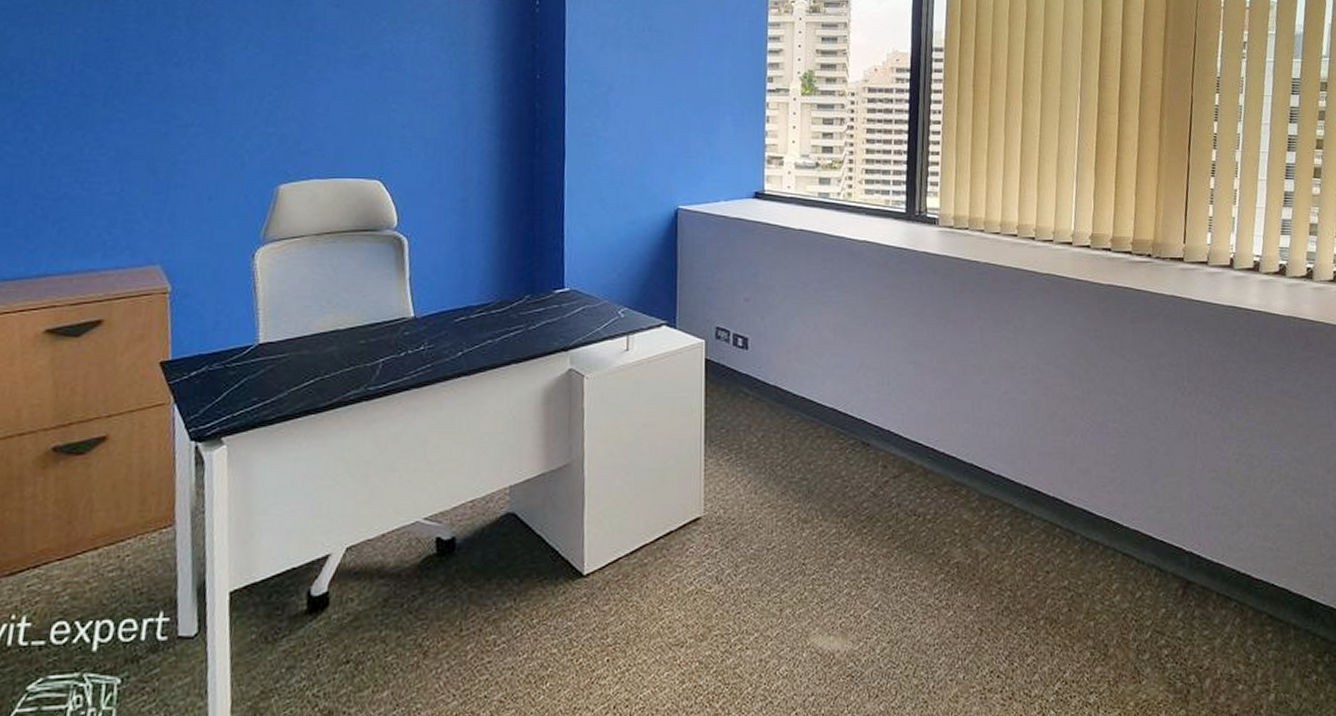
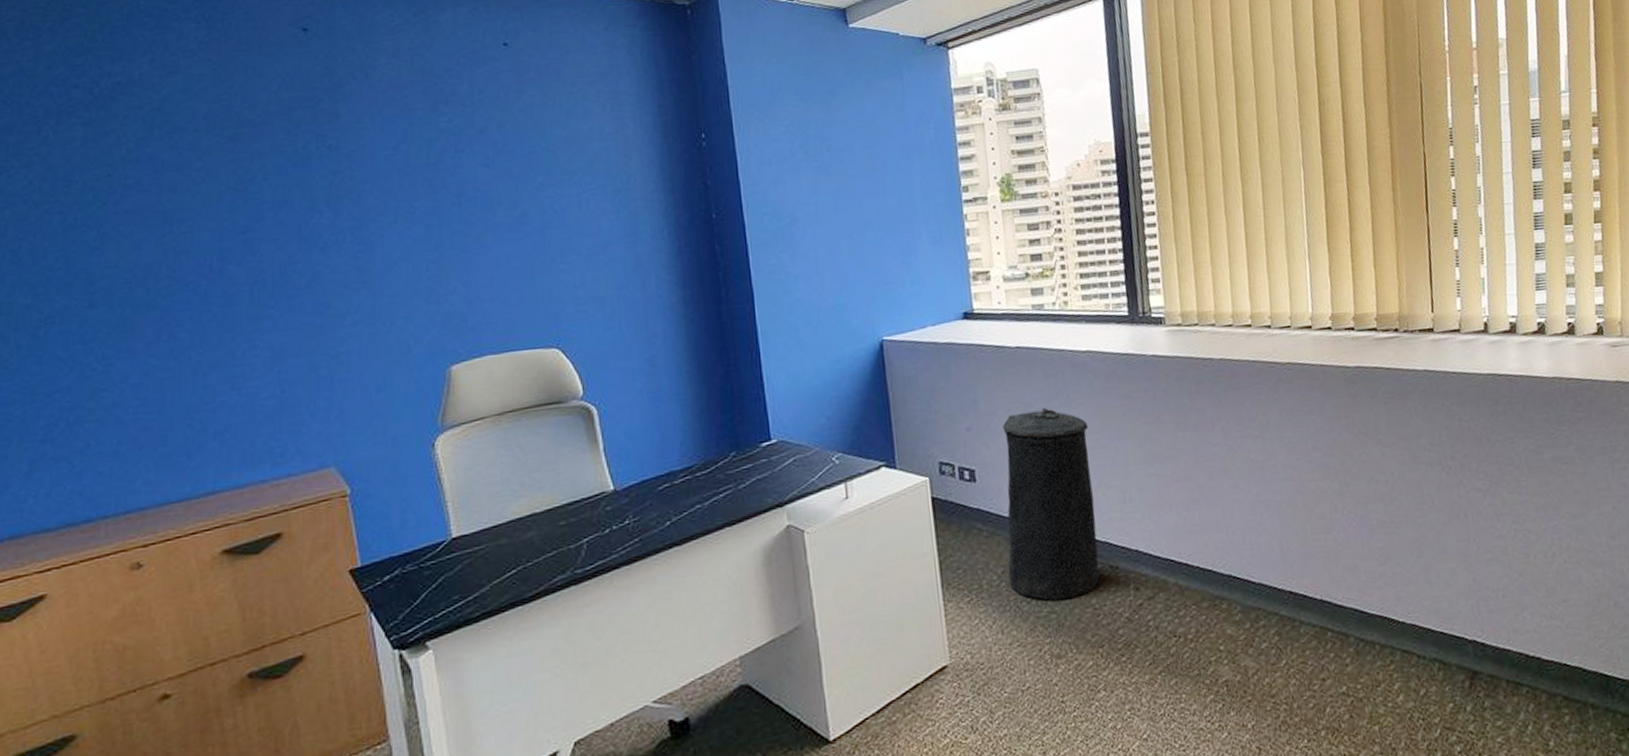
trash can: none [768,289,857,469] -> present [1002,408,1100,601]

